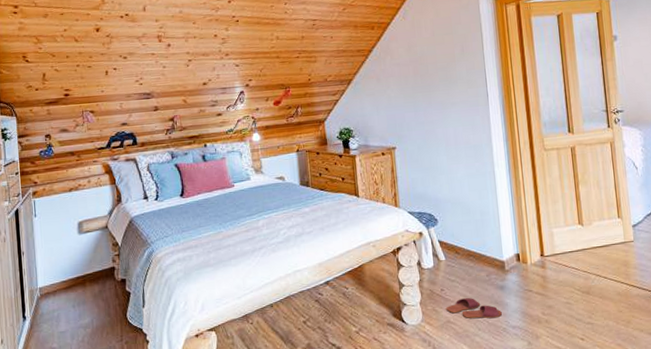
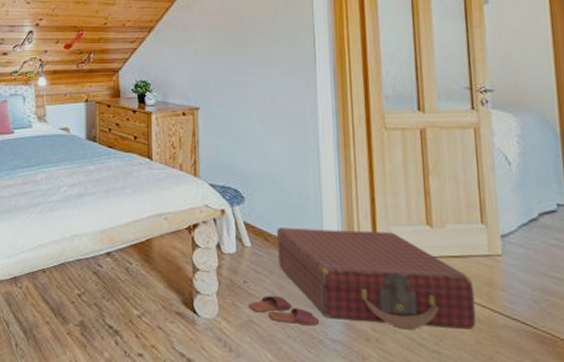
suitcase: none [464,234,617,310] -> present [276,227,476,330]

